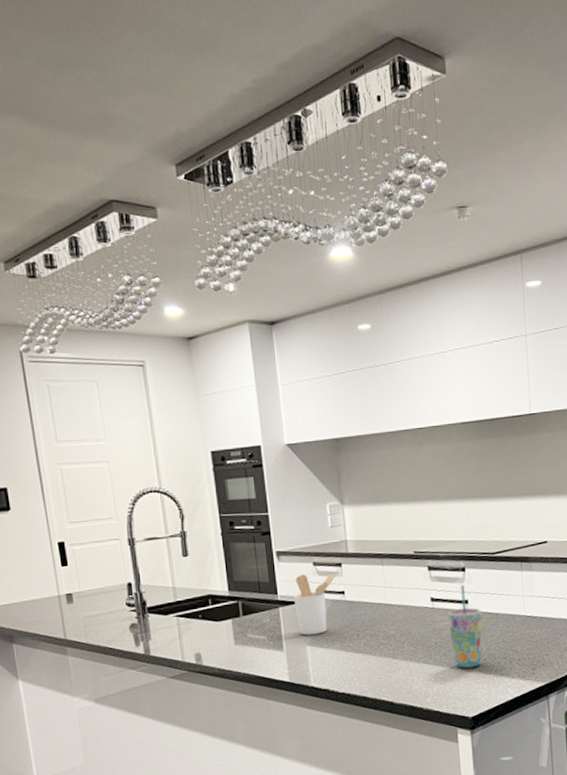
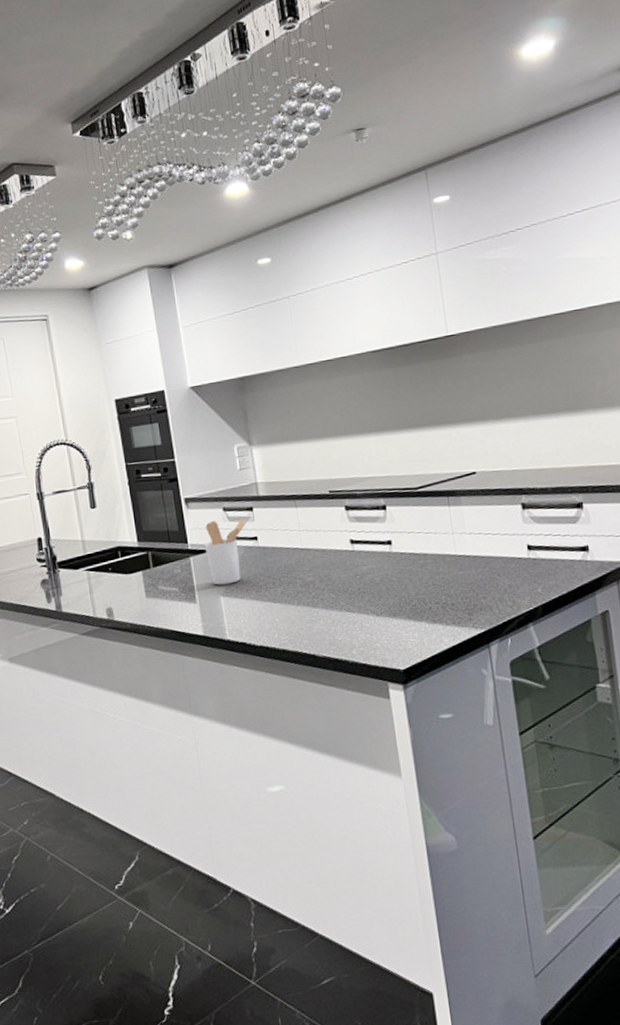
cup: present [448,585,483,669] -> none [370,524,412,616]

